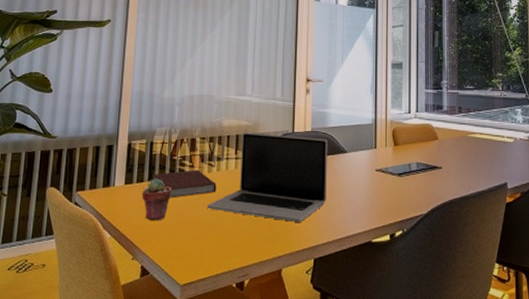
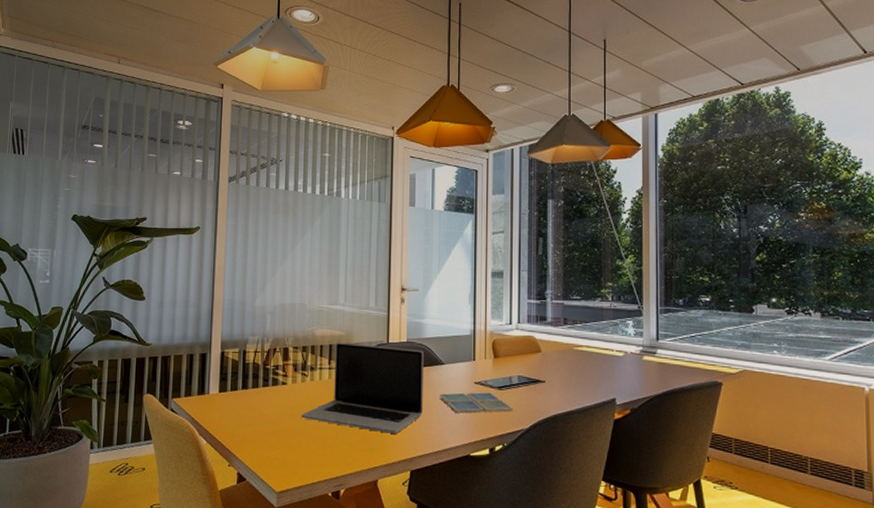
potted succulent: present [142,179,173,220] -> none [236,387,266,428]
notebook: present [153,170,217,198] -> none [246,379,311,407]
drink coaster: none [342,179,412,200] -> present [439,392,513,414]

